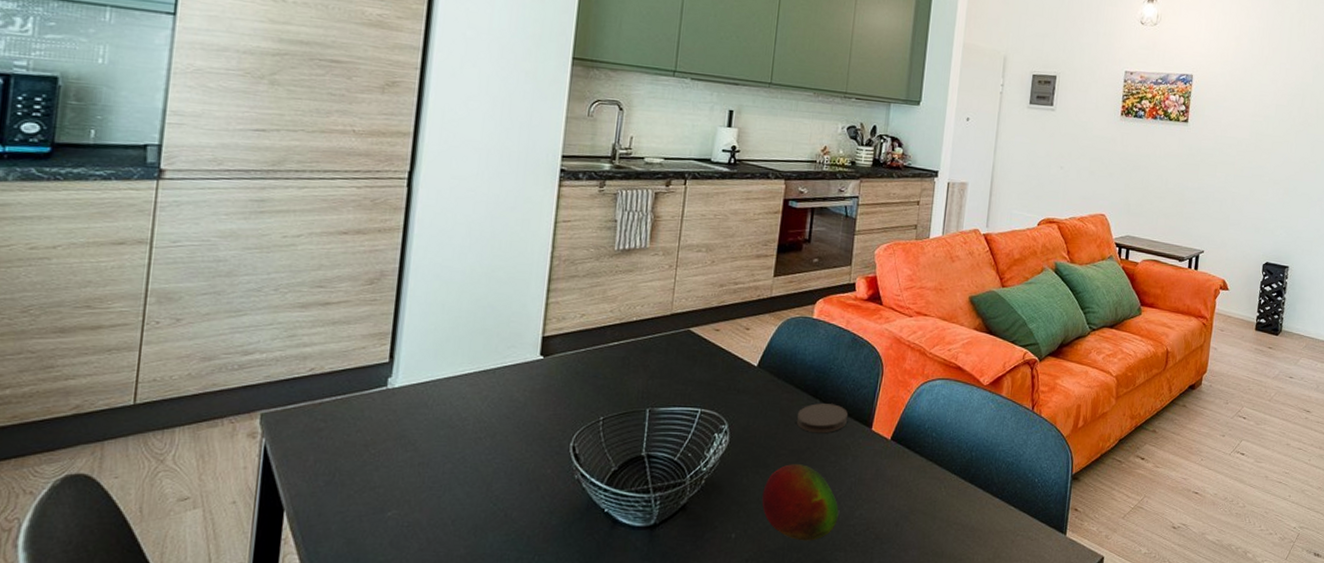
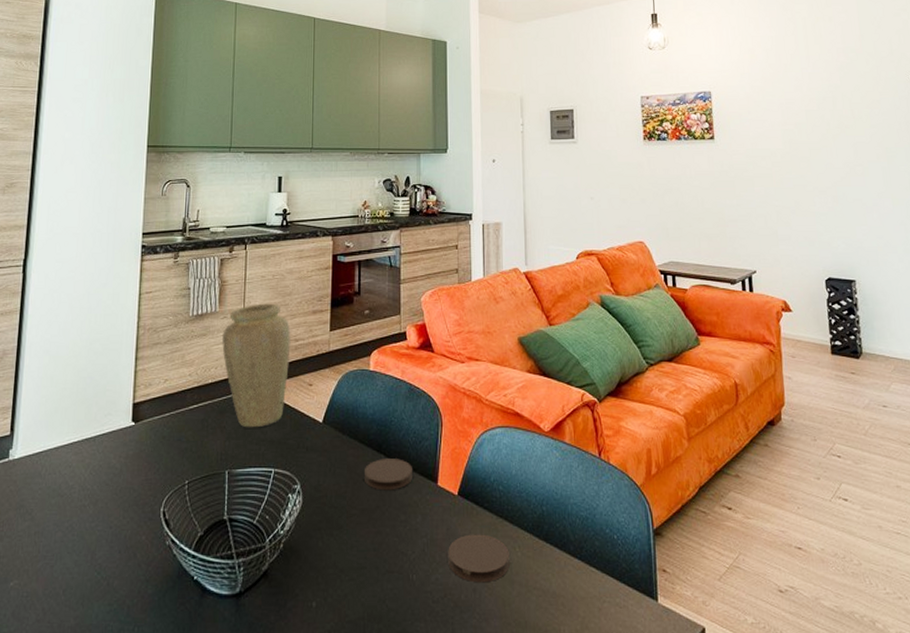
vase: none [651,243,730,368] -> present [222,303,291,428]
fruit: present [762,464,839,541] -> none [338,525,414,610]
coaster: none [874,475,935,518] -> present [448,534,510,583]

